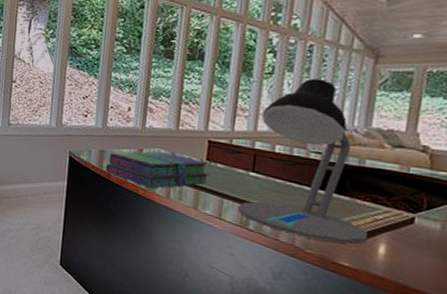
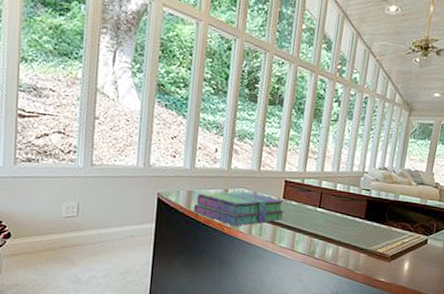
desk lamp: present [238,78,368,244] -> none [307,126,398,263]

